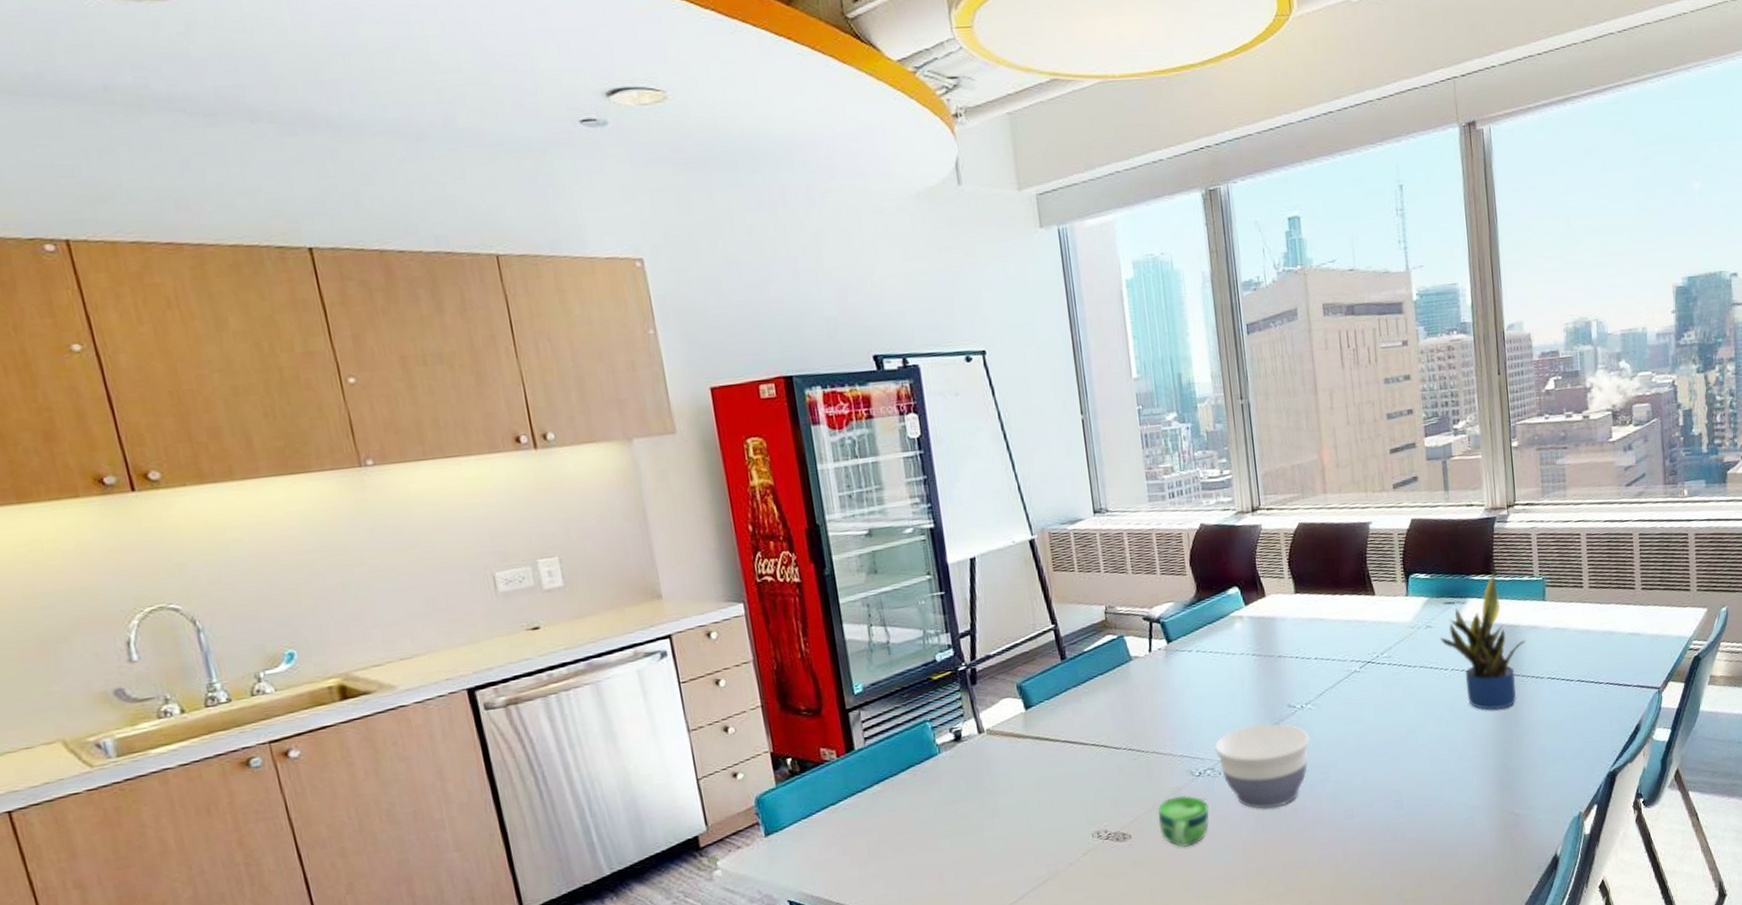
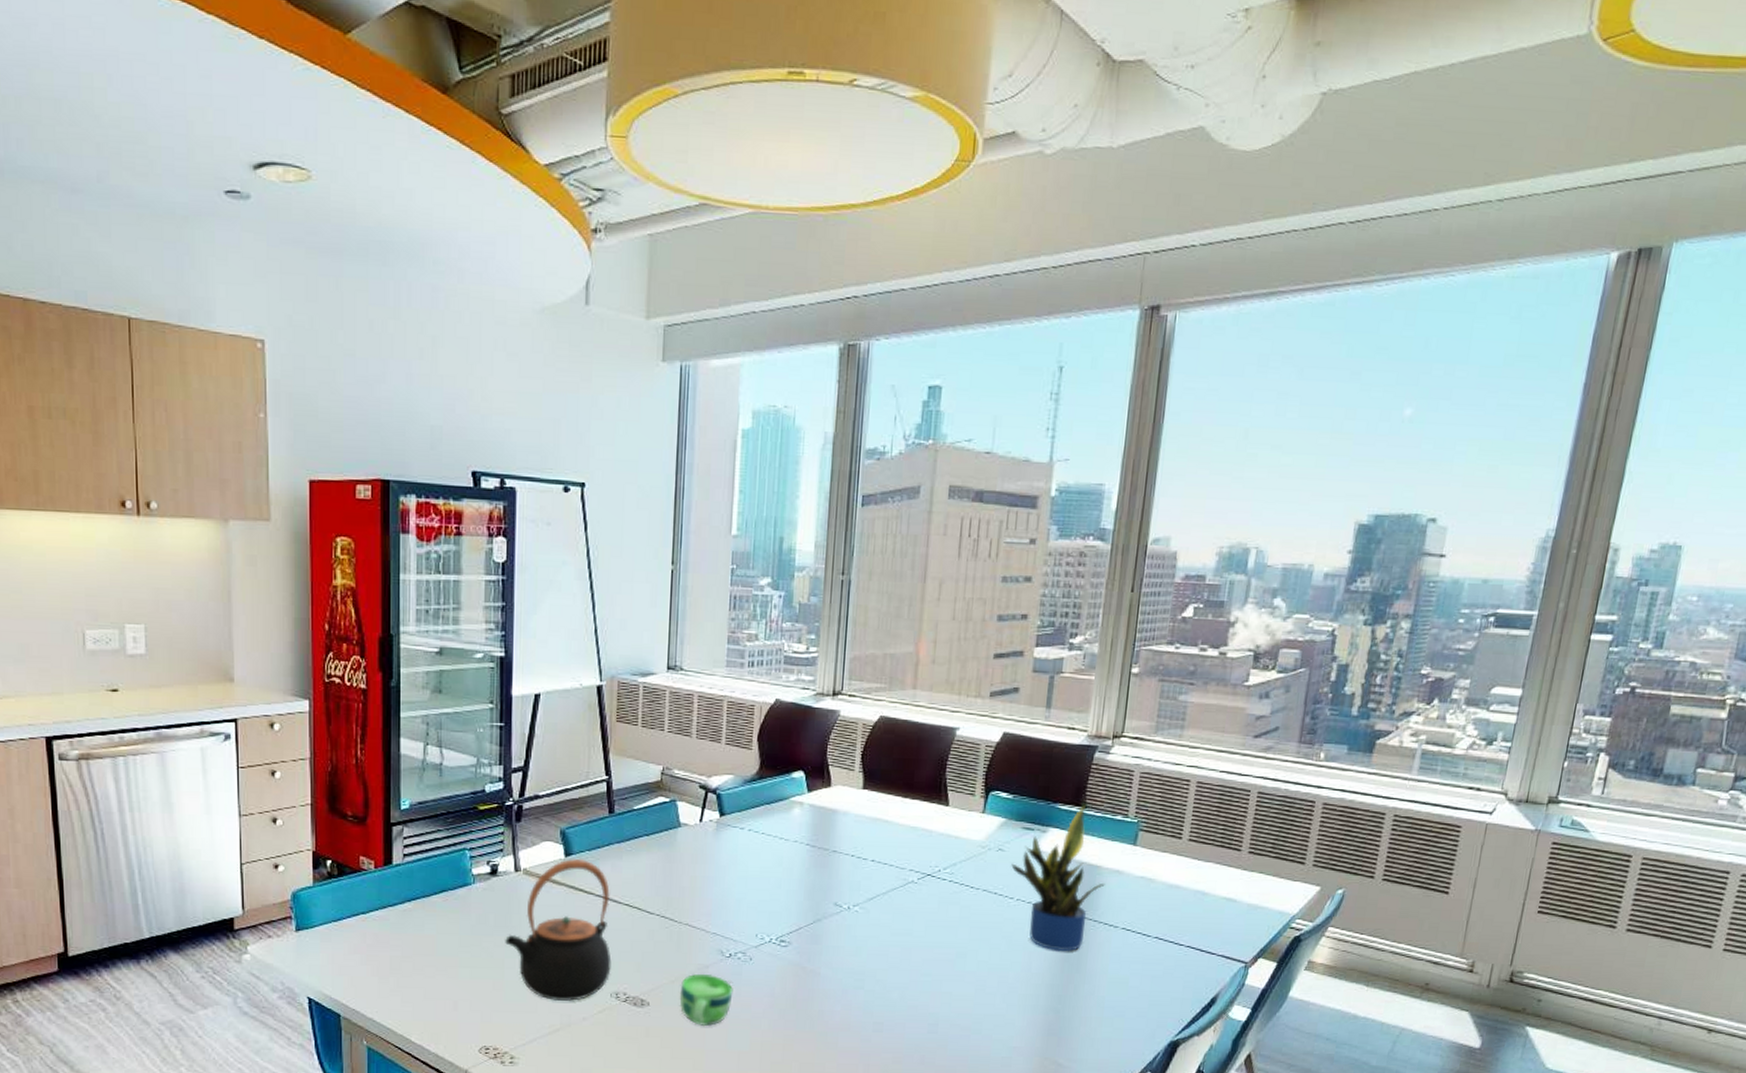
teapot: none [980,708,1089,853] -> present [505,858,612,1001]
bowl: present [1214,724,1310,809] -> none [749,917,851,1004]

